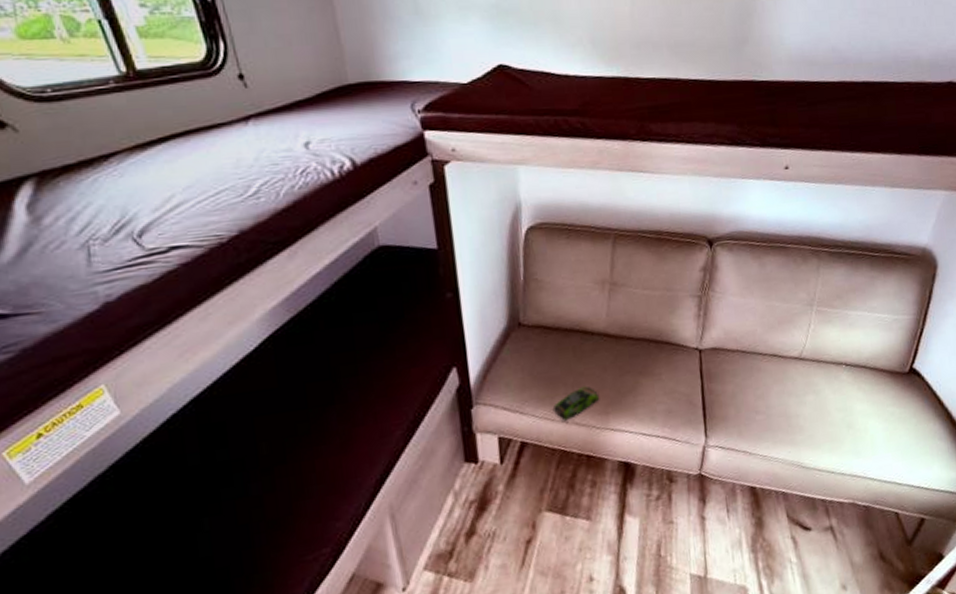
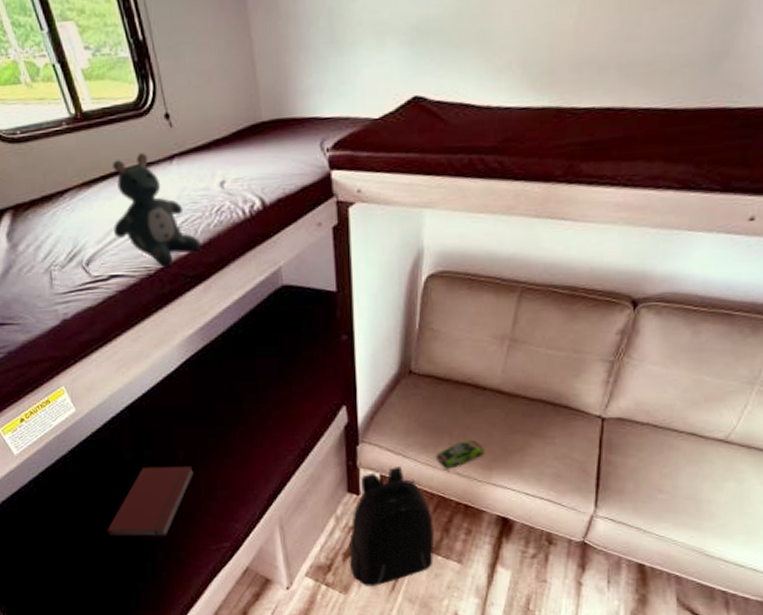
book: none [164,460,283,571] -> present [107,466,195,537]
stuffed animal: none [174,114,285,234] -> present [112,153,202,267]
backpack: none [471,425,562,567] -> present [349,467,434,586]

